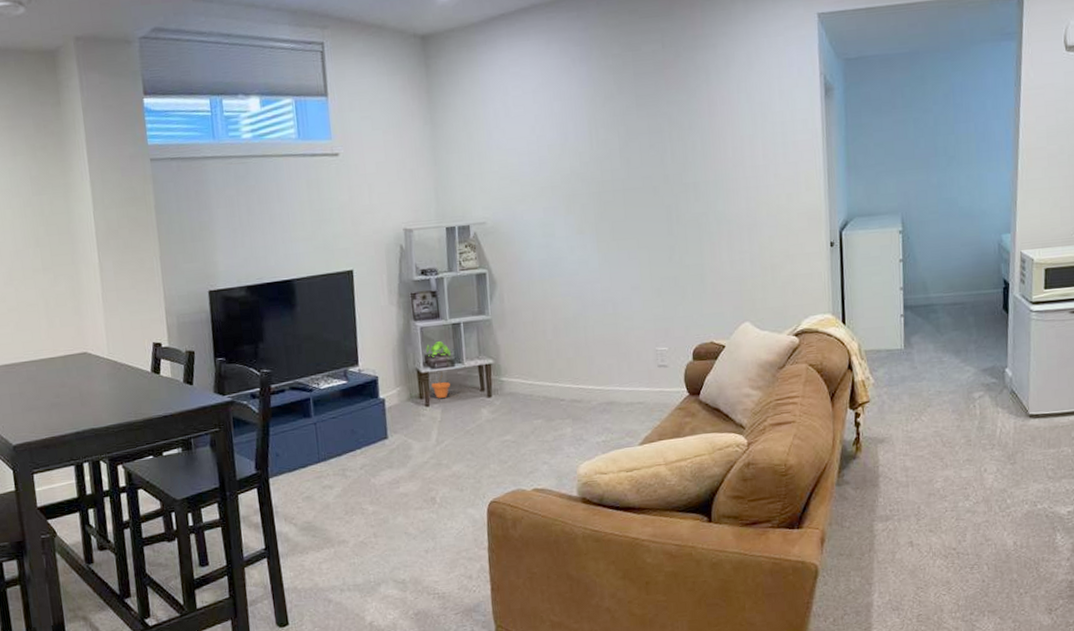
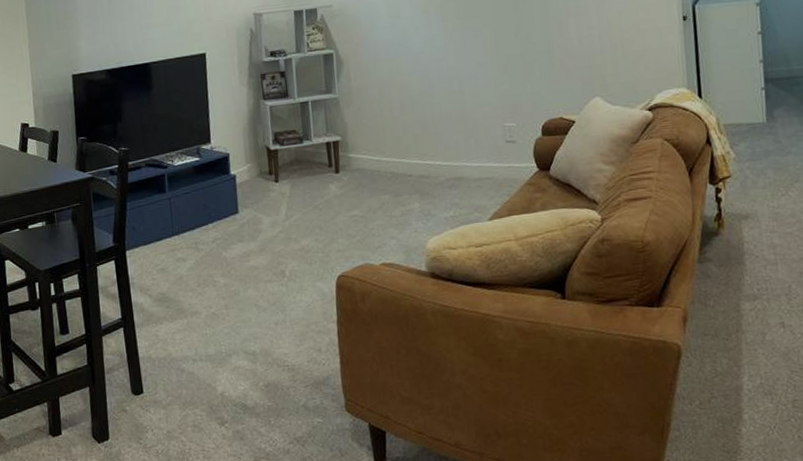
potted plant: present [426,341,451,398] -> none [275,119,300,174]

